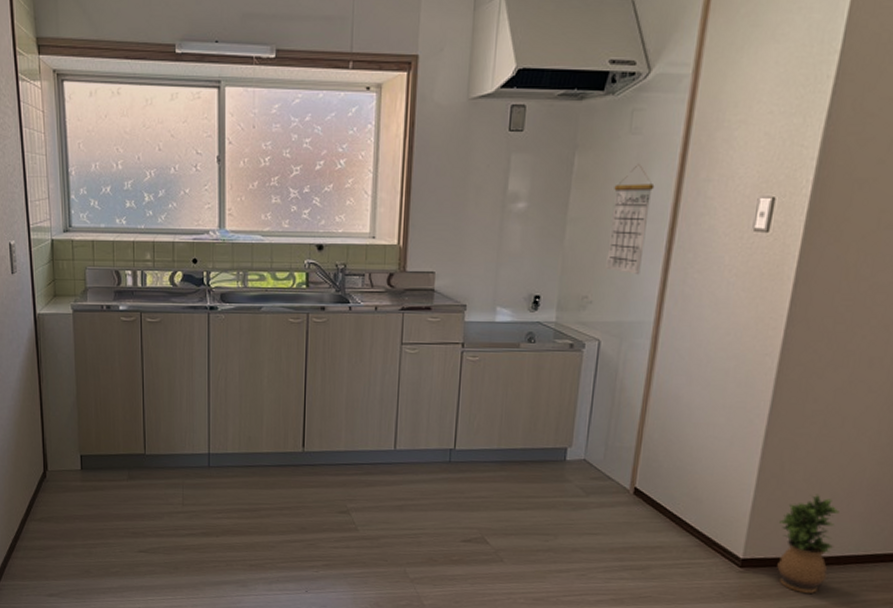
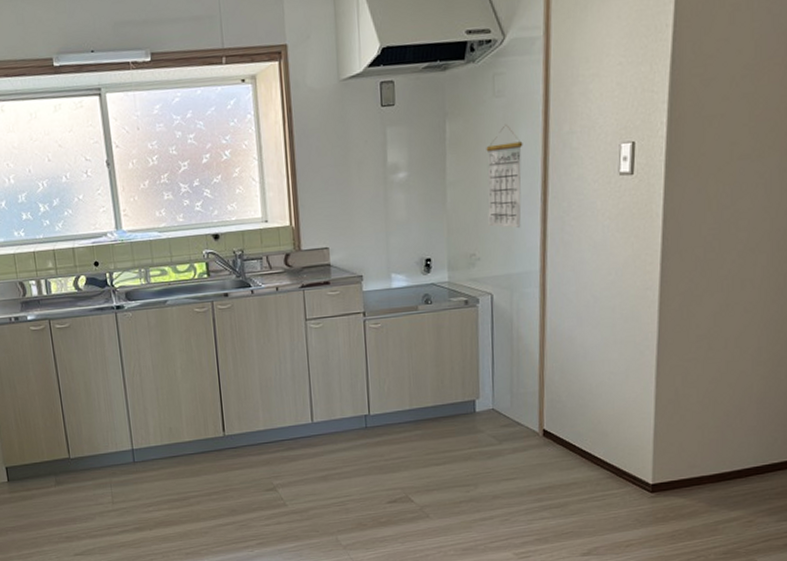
potted plant: present [777,494,839,593] -> none [681,413,734,509]

